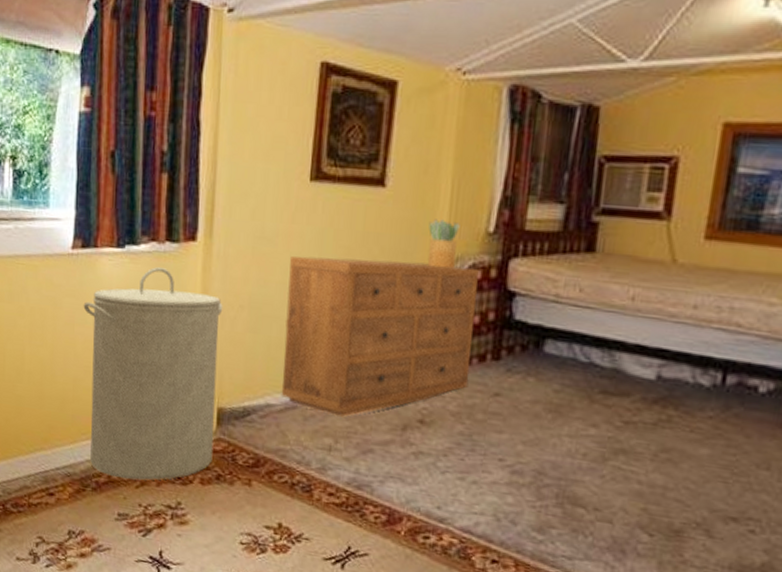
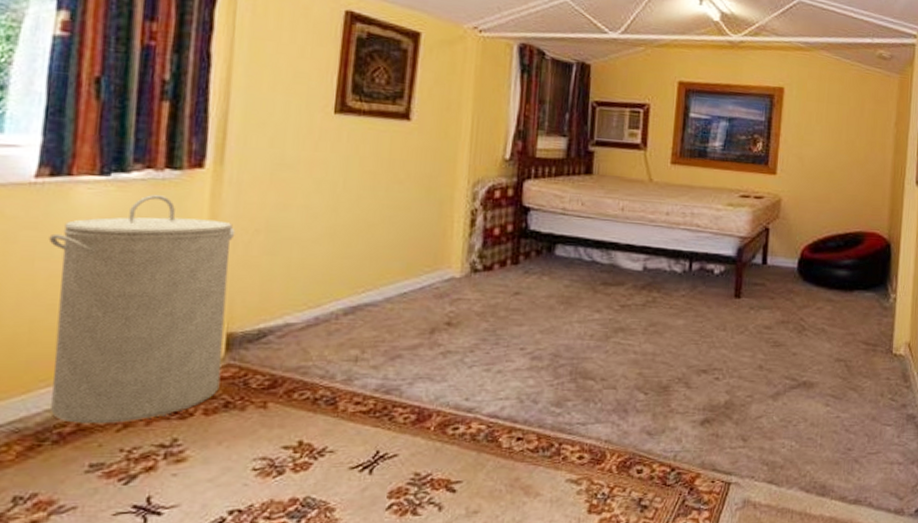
dresser: present [281,256,479,417] -> none [302,181,498,327]
potted plant: present [427,219,460,269] -> none [451,148,480,190]

